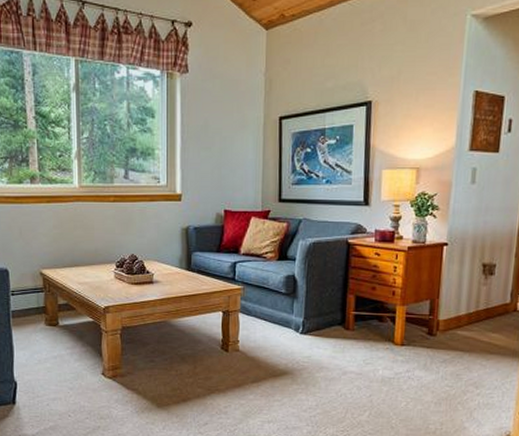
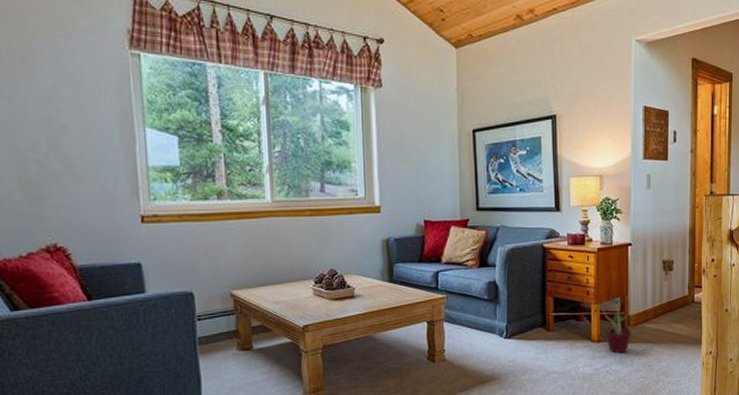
potted plant: none [399,300,445,360] -> present [594,297,635,354]

